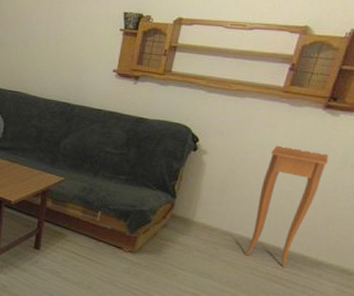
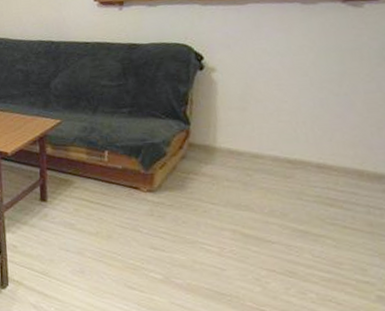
side table: present [245,145,329,267] -> none [285,49,363,187]

